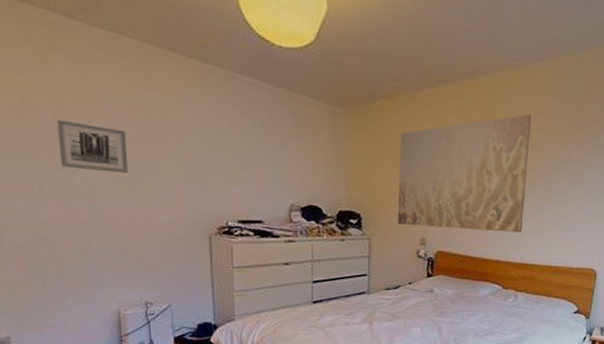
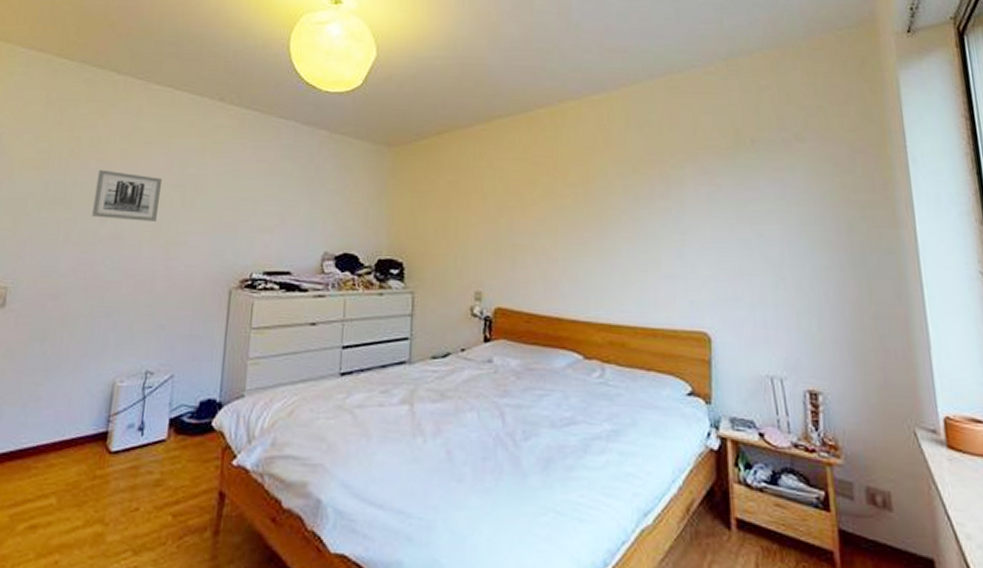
wall art: present [397,114,532,233] -> none [446,146,603,284]

